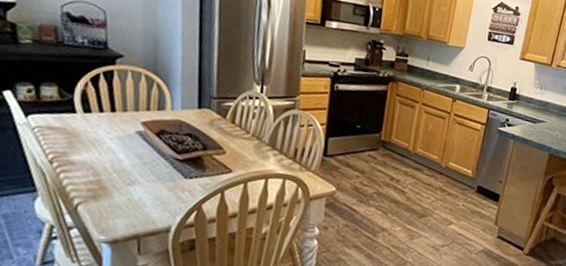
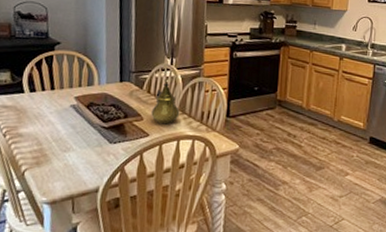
teapot: none [235,109,270,161] -> present [151,79,180,125]

